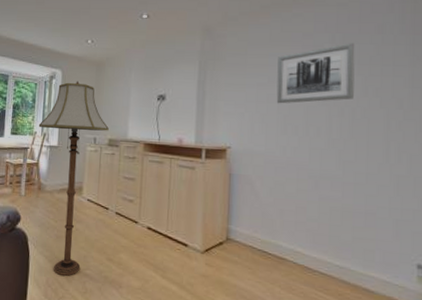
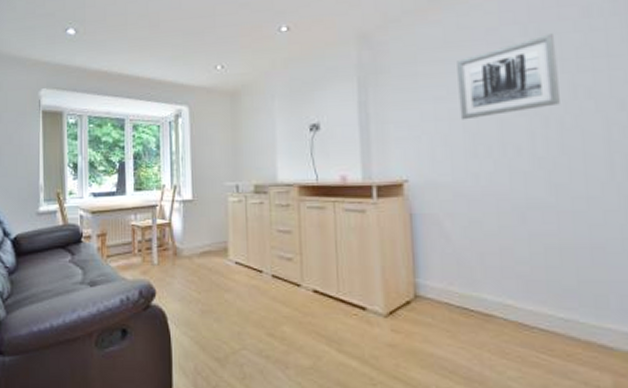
floor lamp: present [38,80,109,276] -> none [166,116,253,359]

